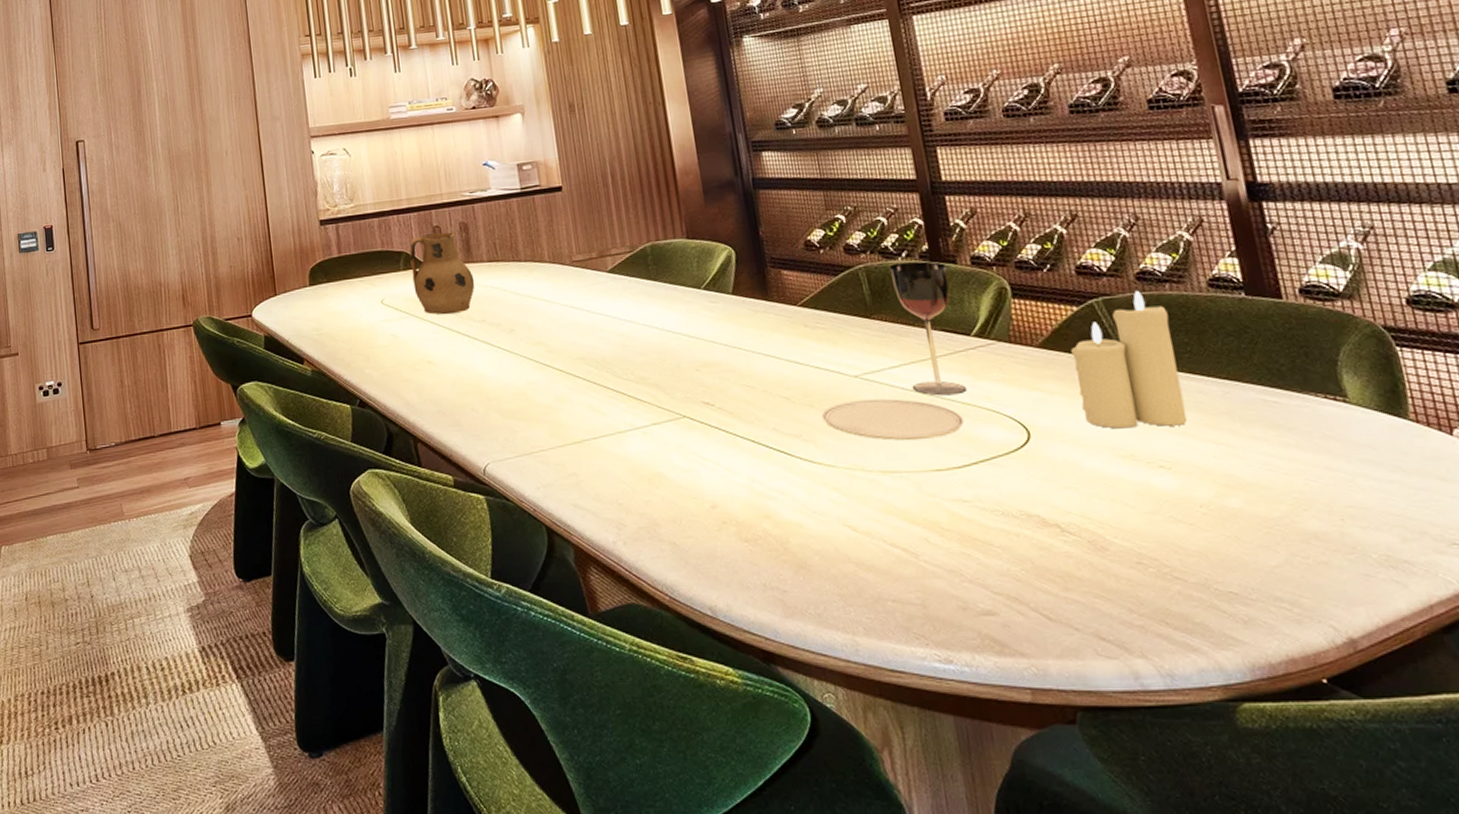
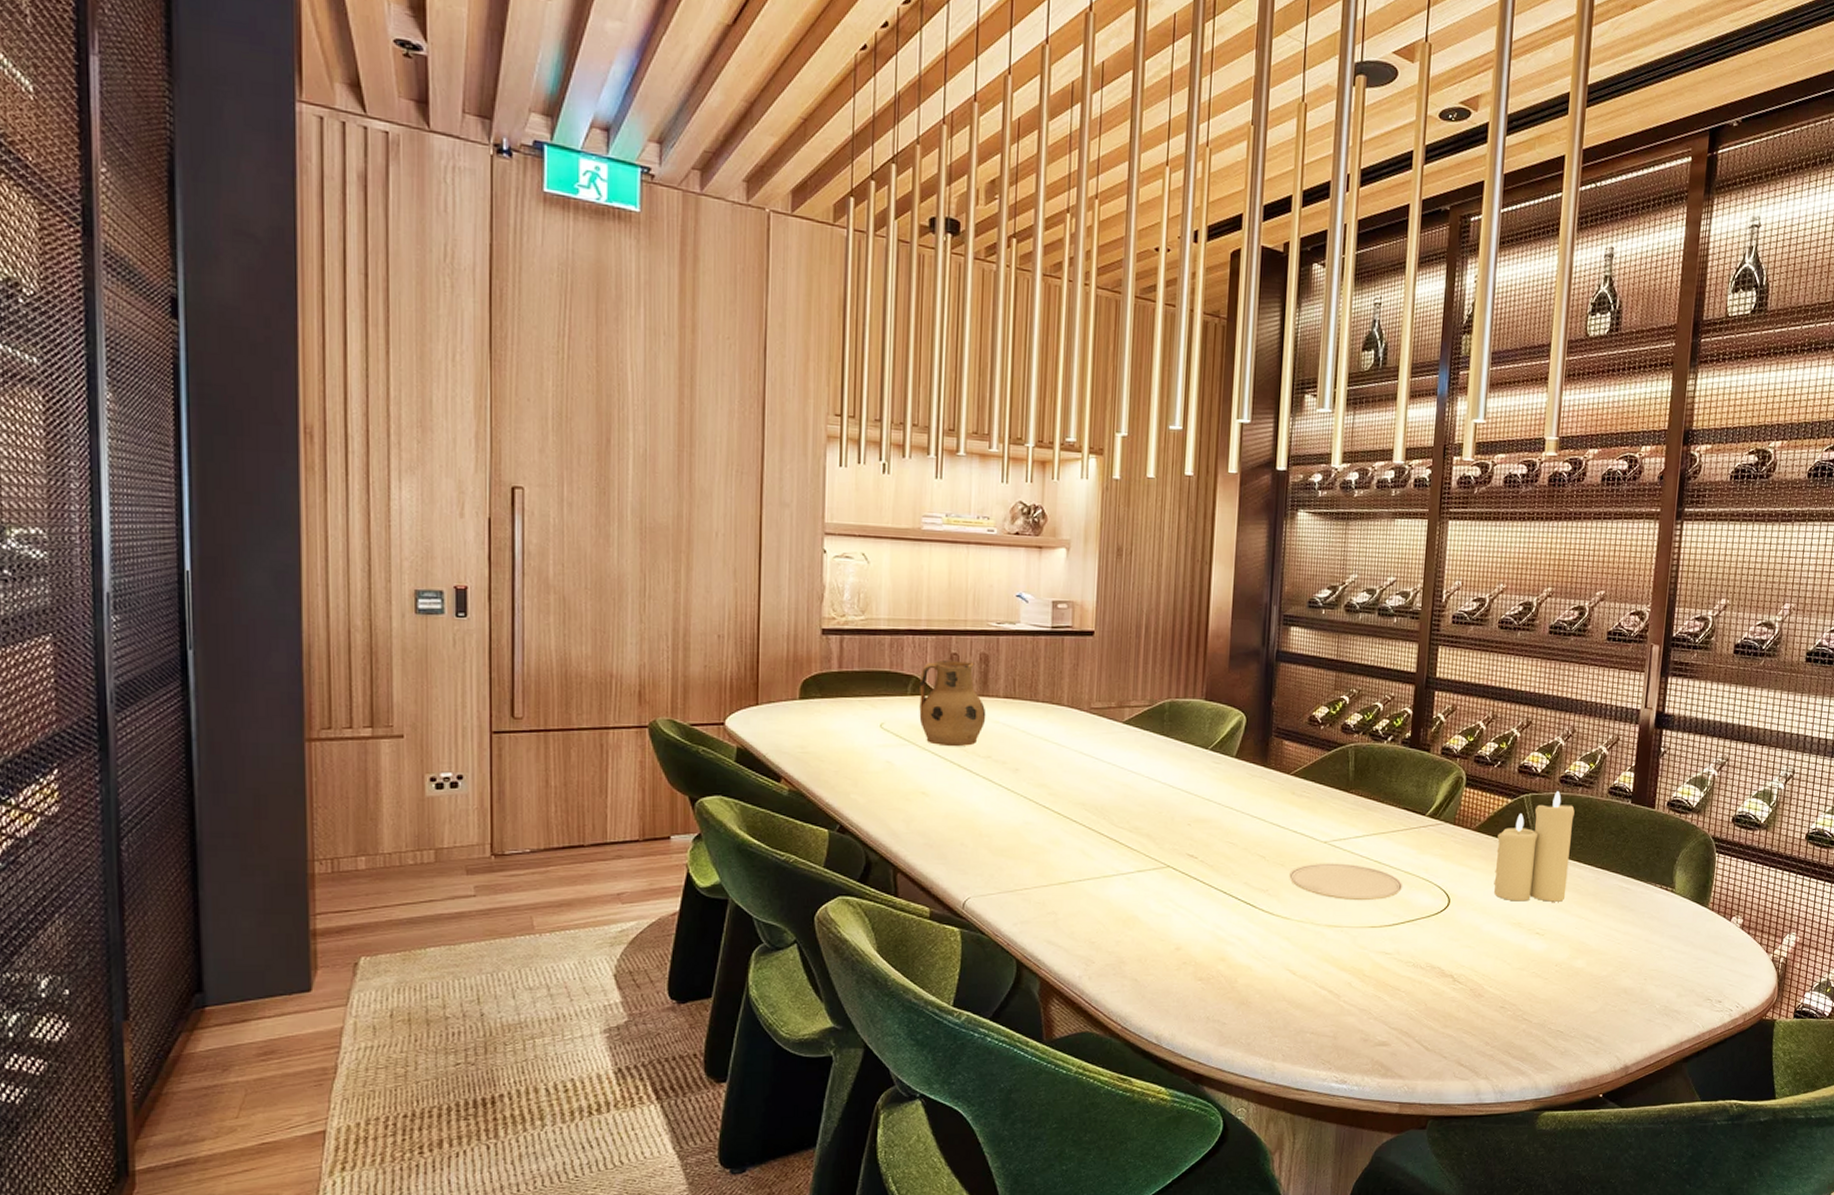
wineglass: present [889,261,967,396] -> none [1368,746,1421,865]

